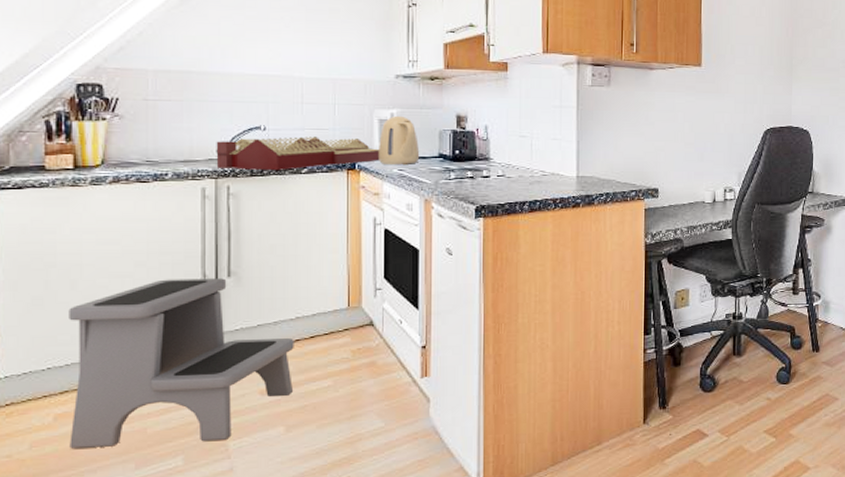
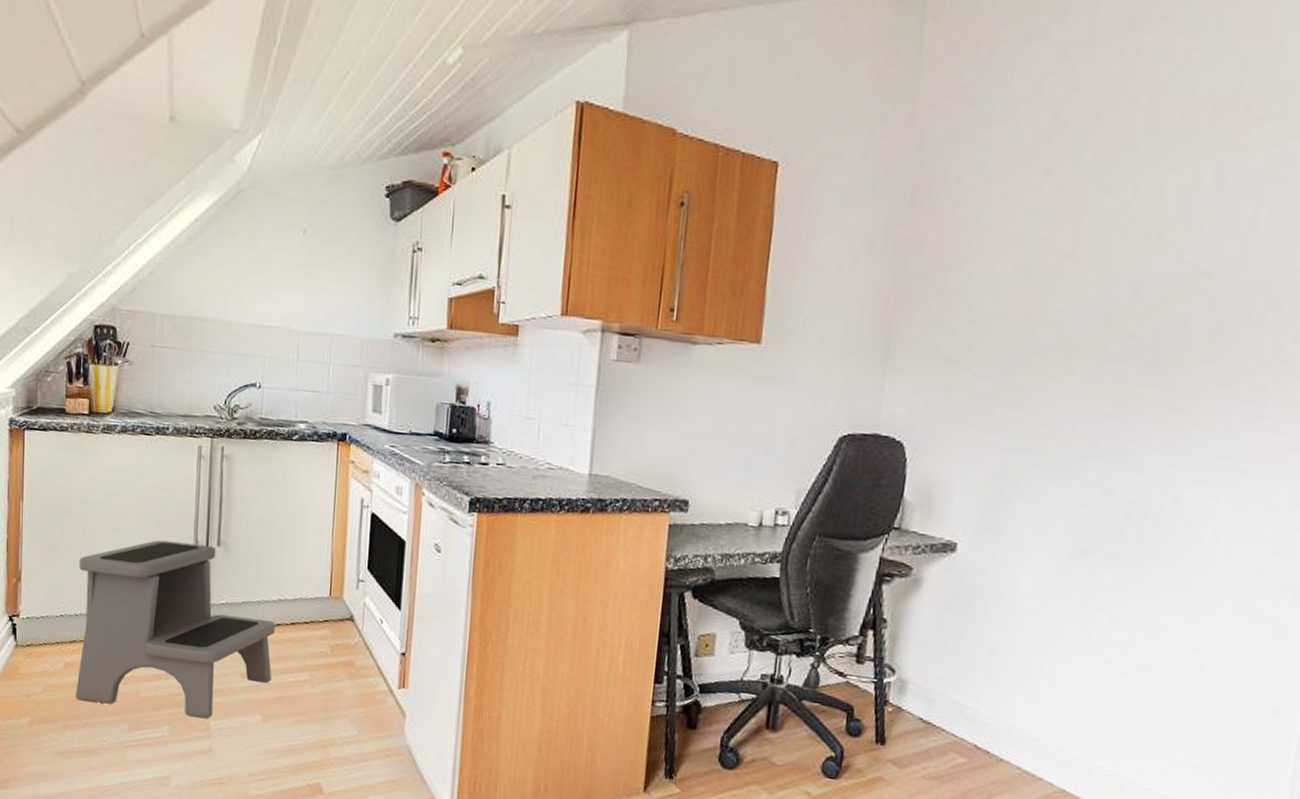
architectural model: present [216,136,380,170] -> none [212,395,372,435]
kettle: present [377,115,420,166] -> none [369,381,414,441]

